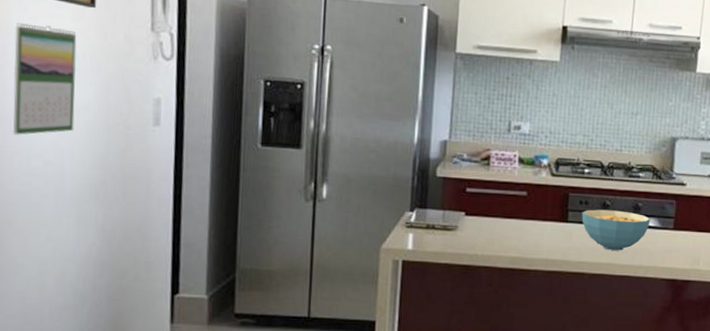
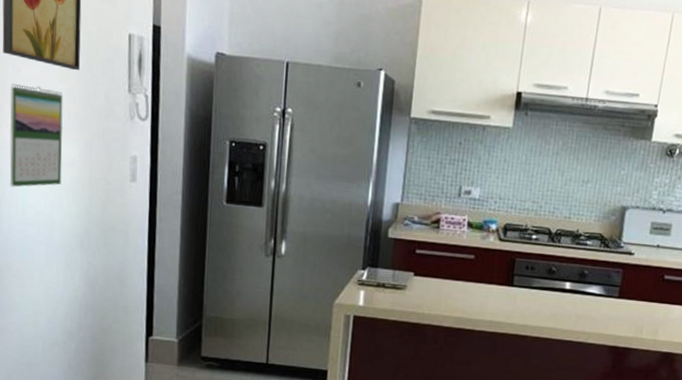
cereal bowl: present [581,209,651,251] -> none [527,275,596,316]

